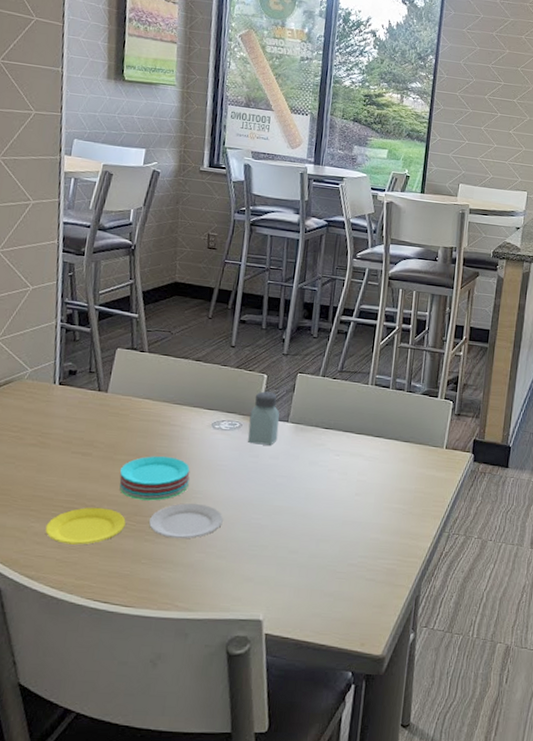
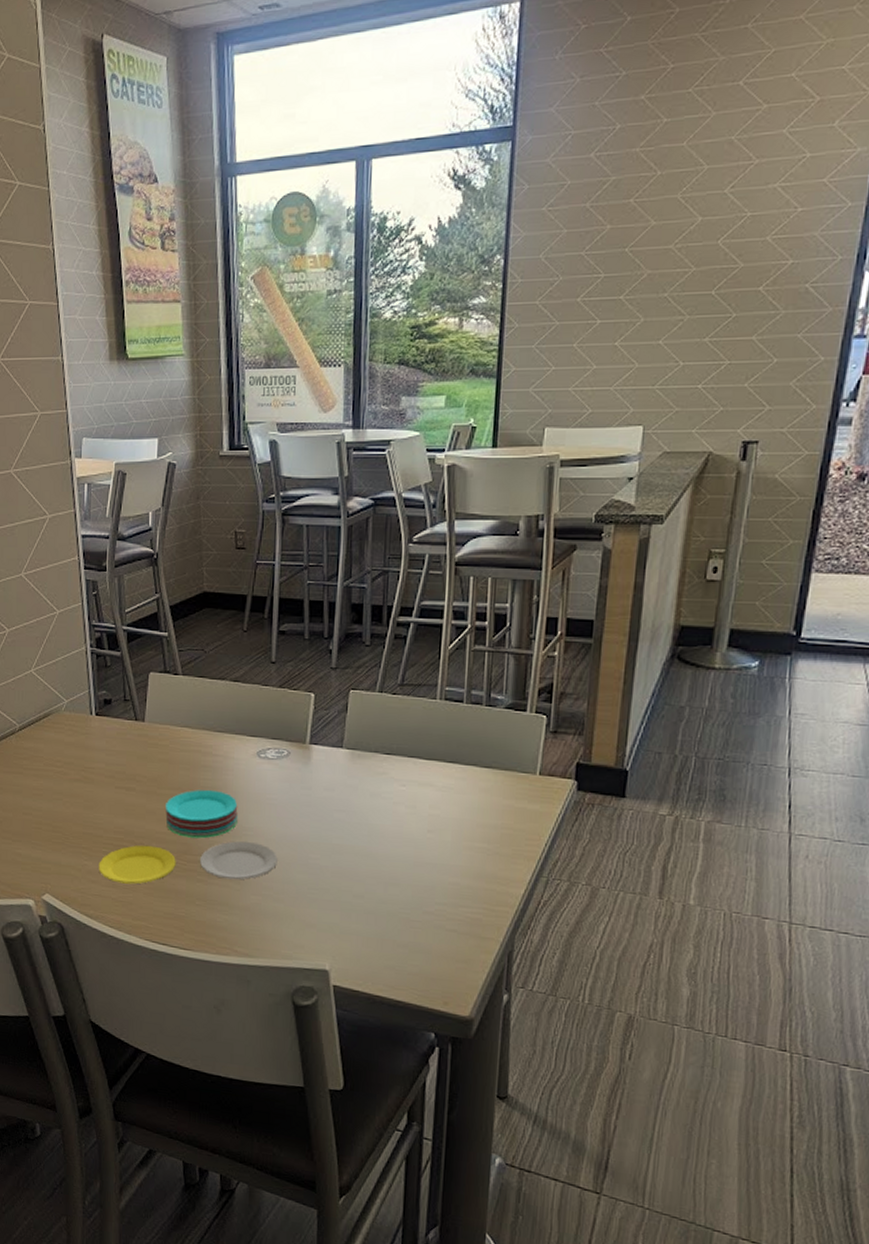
saltshaker: present [247,391,280,446] -> none [297,713,333,776]

